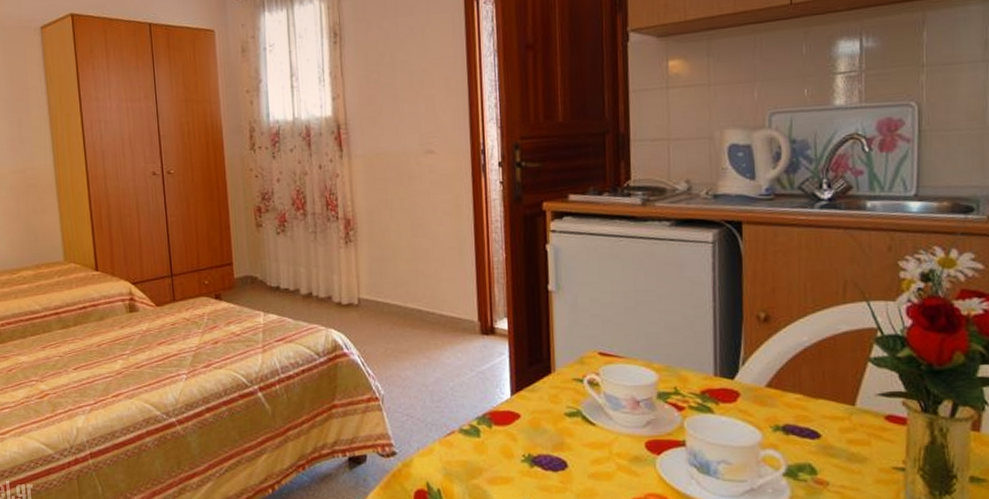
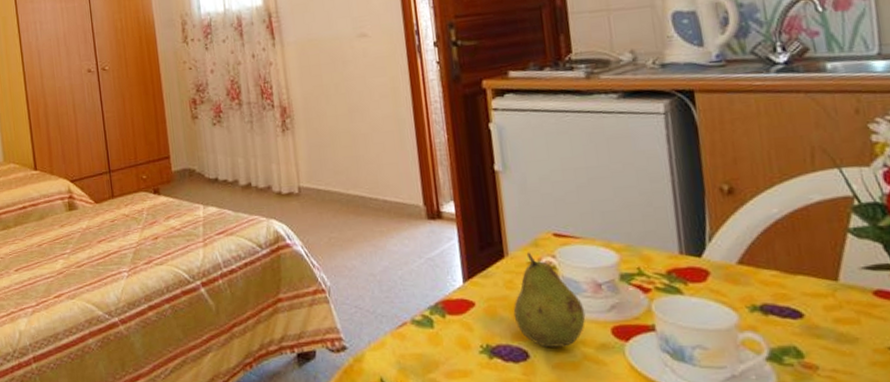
fruit: none [555,369,623,459] -> present [513,252,586,348]

